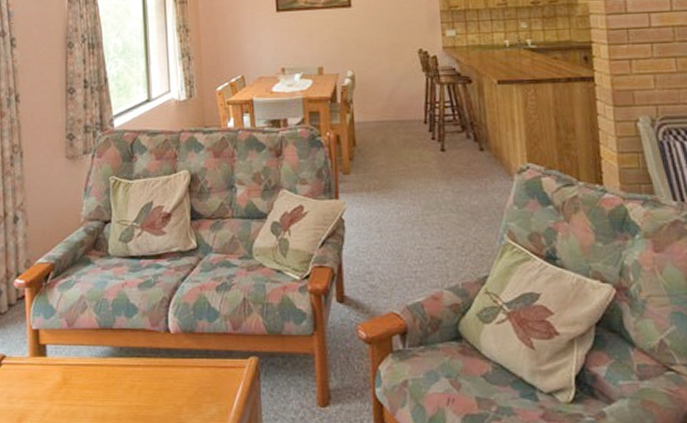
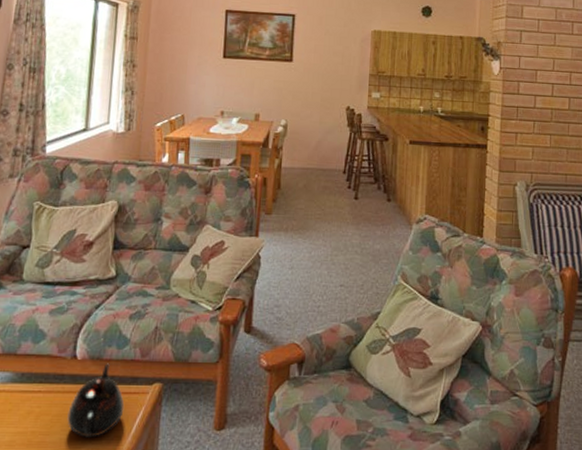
teapot: none [168,336,223,414] -> present [67,363,125,439]

